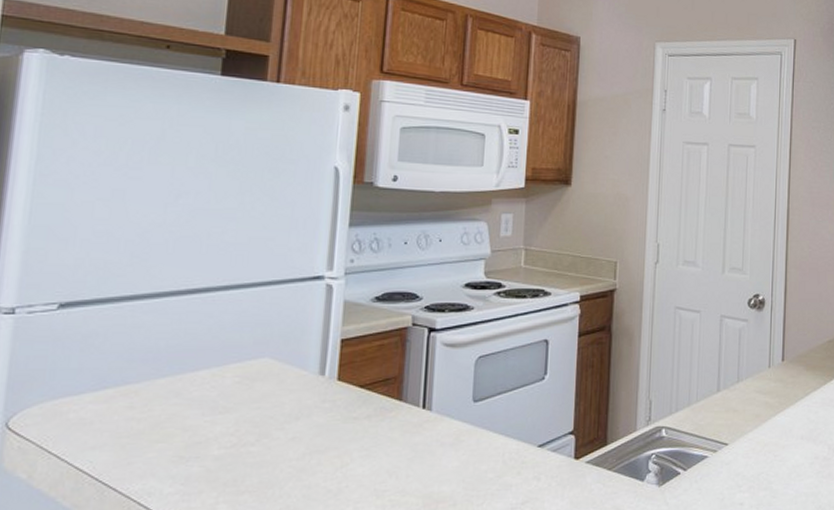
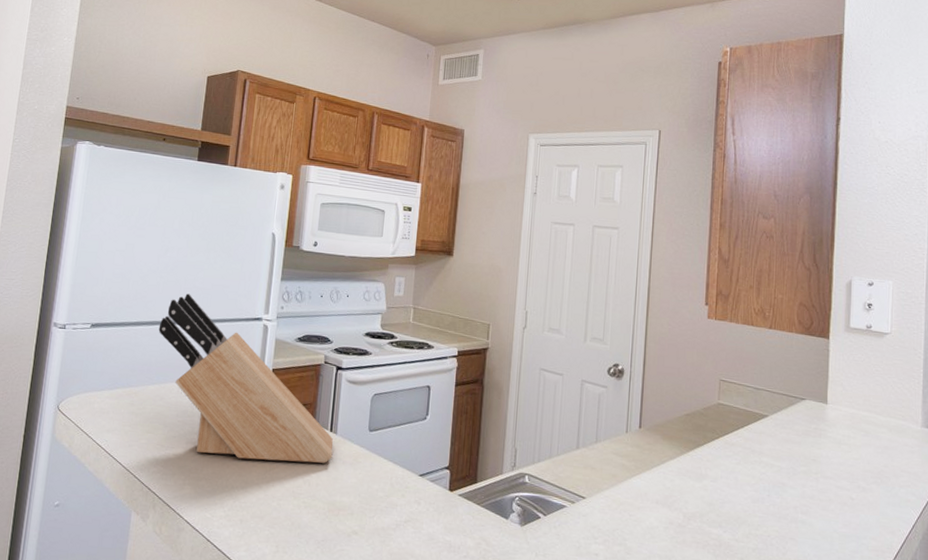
knife block: none [168,251,427,460] -> present [158,293,333,463]

